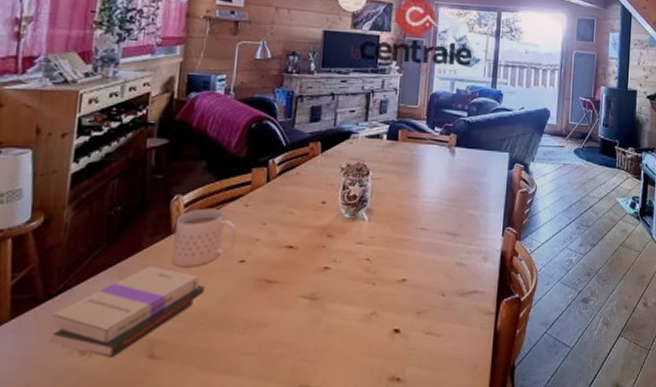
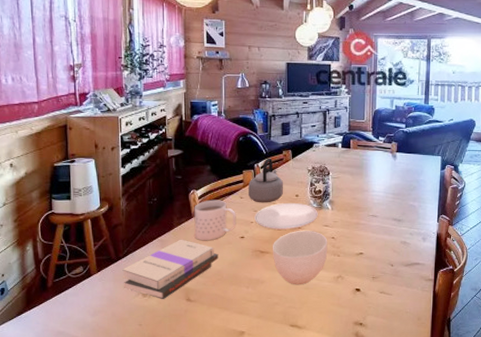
teapot: none [257,151,308,213] -> present [249,158,284,203]
plate: none [262,212,350,249] -> present [255,202,318,230]
bowl: none [283,250,361,328] -> present [273,231,328,285]

